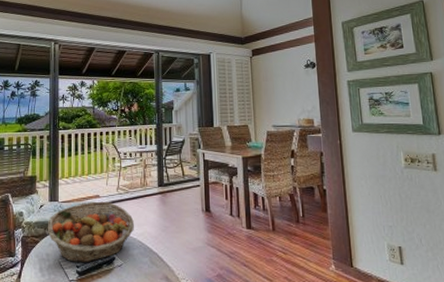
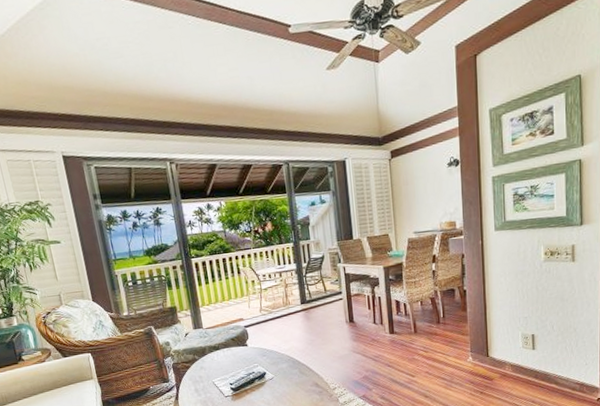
fruit basket: present [47,201,134,263] -> none [195,323,281,381]

